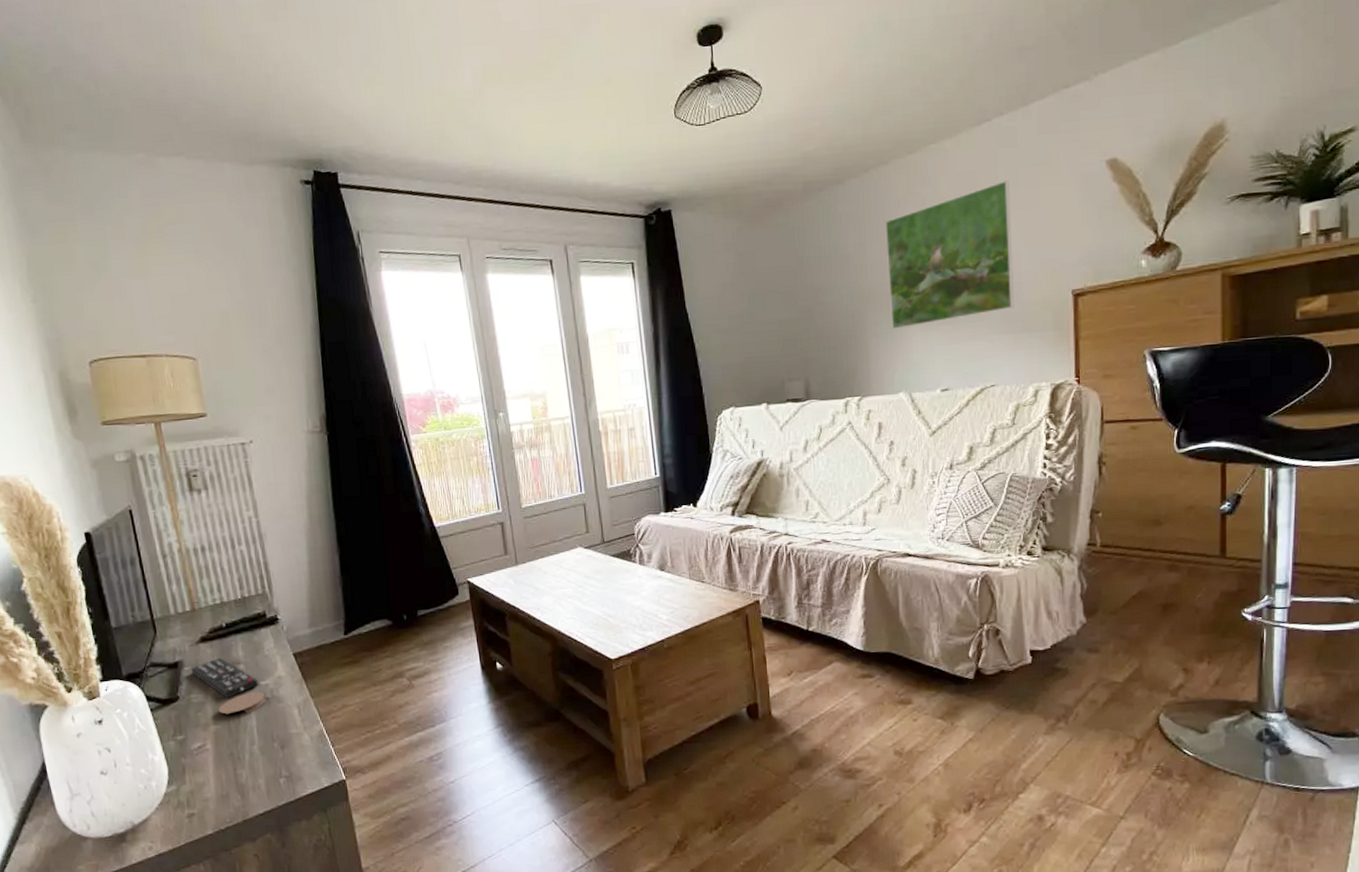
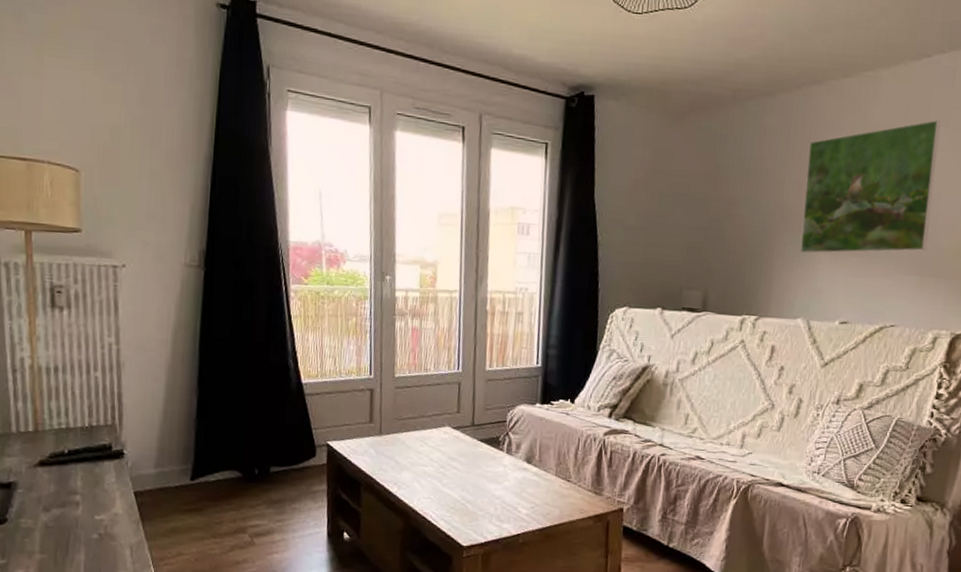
remote control: present [190,657,259,699] -> none [24,484,93,528]
coaster: present [219,691,266,715] -> none [47,525,99,547]

